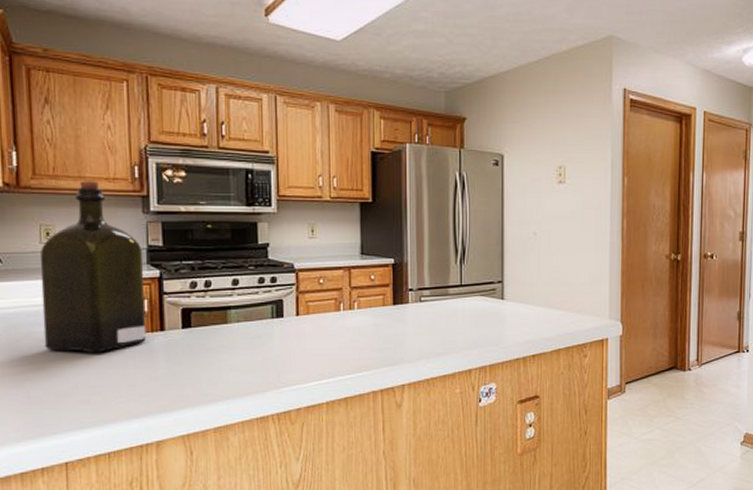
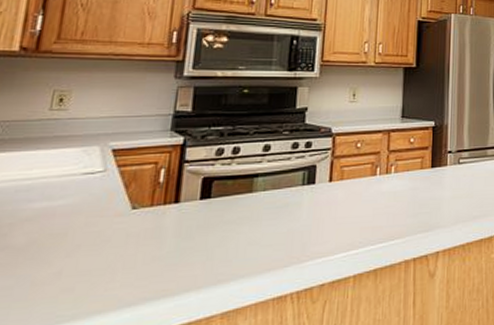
liquor: present [39,181,147,353] -> none [30,46,168,231]

